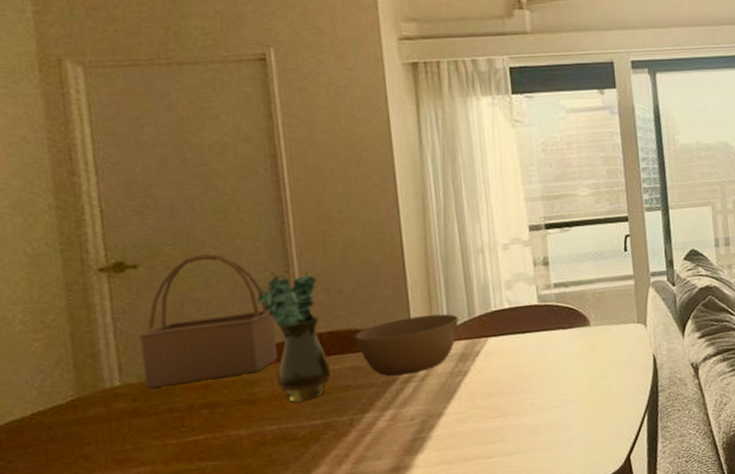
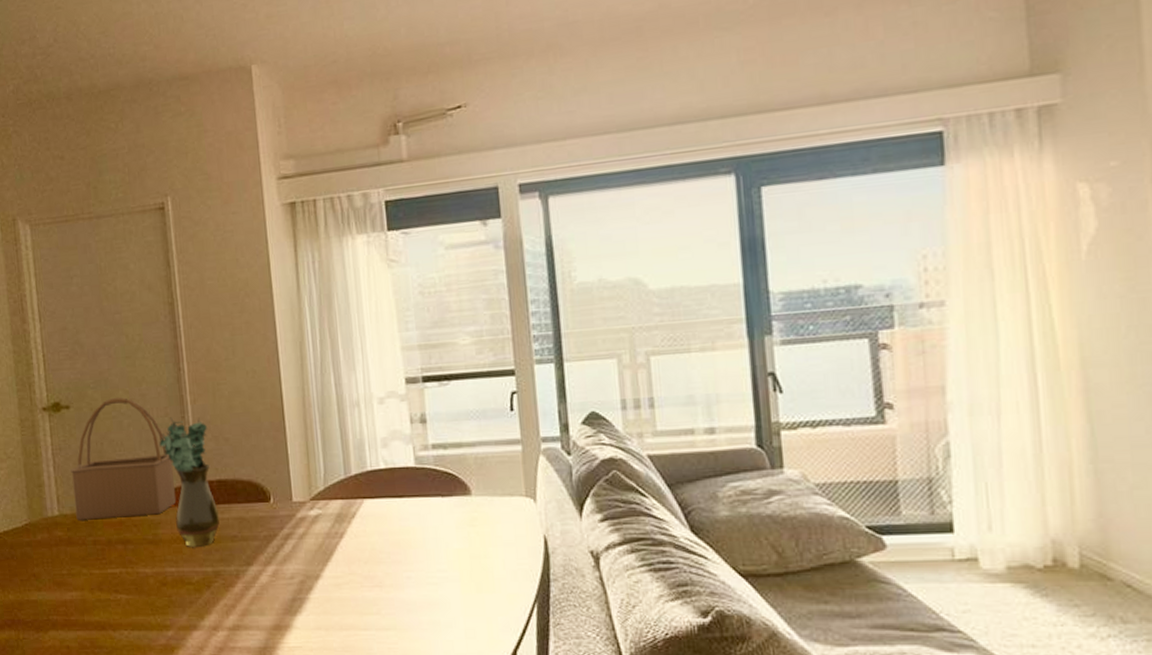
bowl: present [355,313,459,376] -> none [240,470,335,531]

